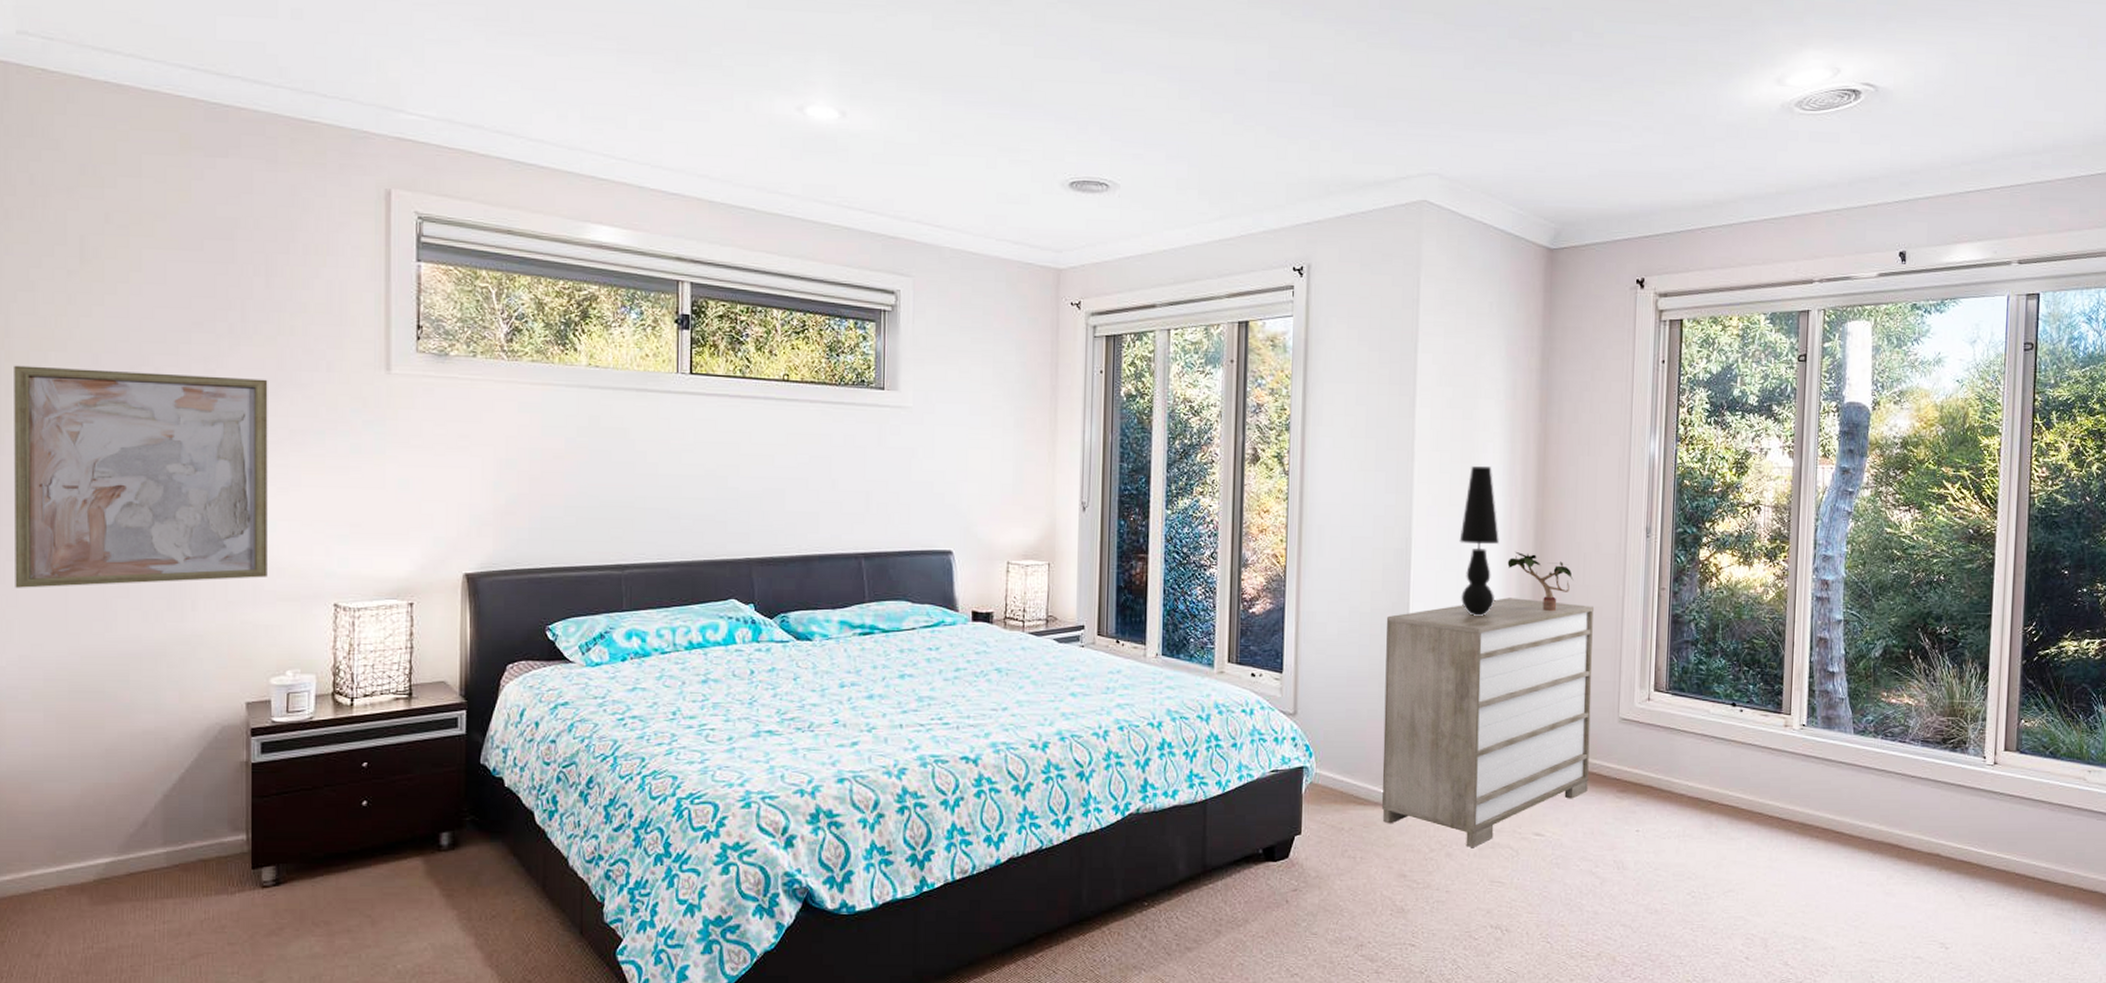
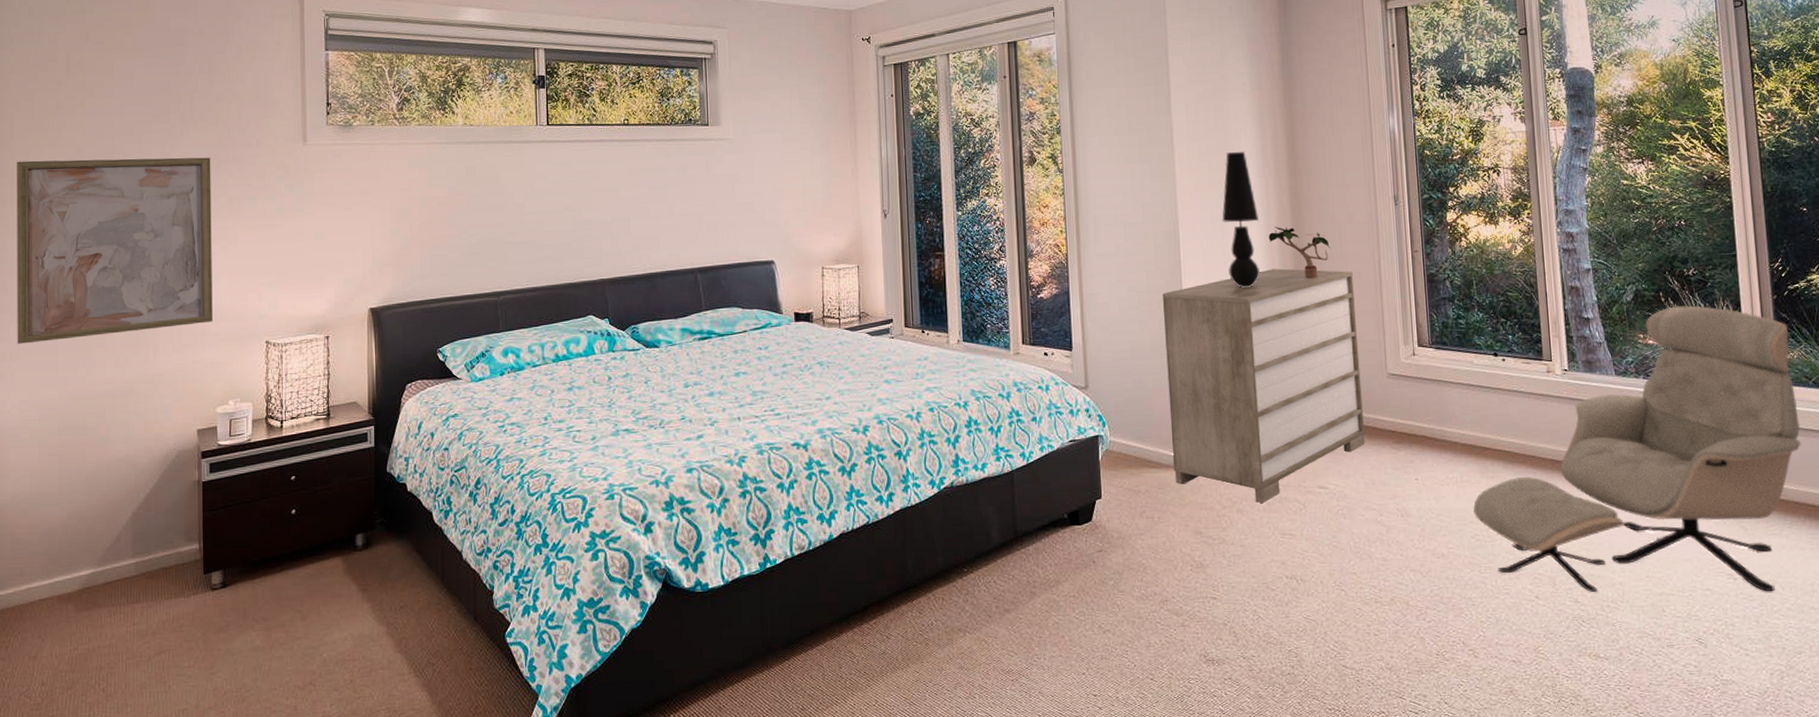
armchair: none [1691,665,2032,961] -> present [1473,305,1801,592]

